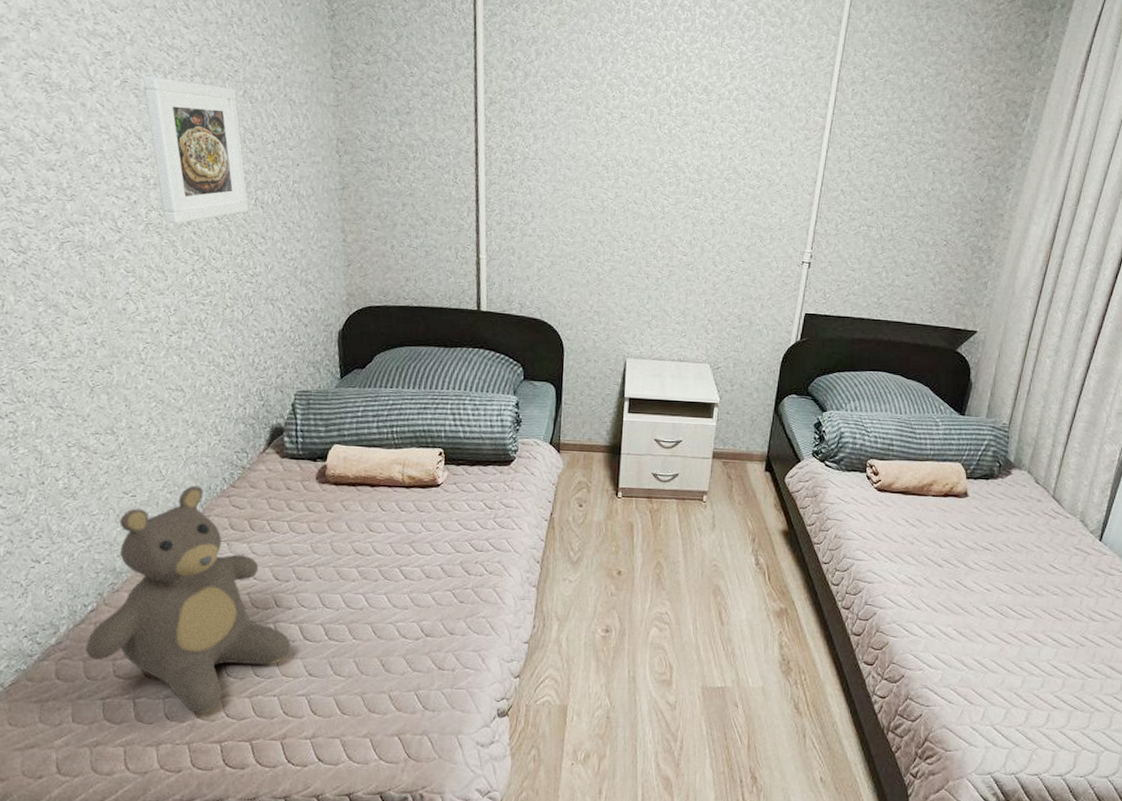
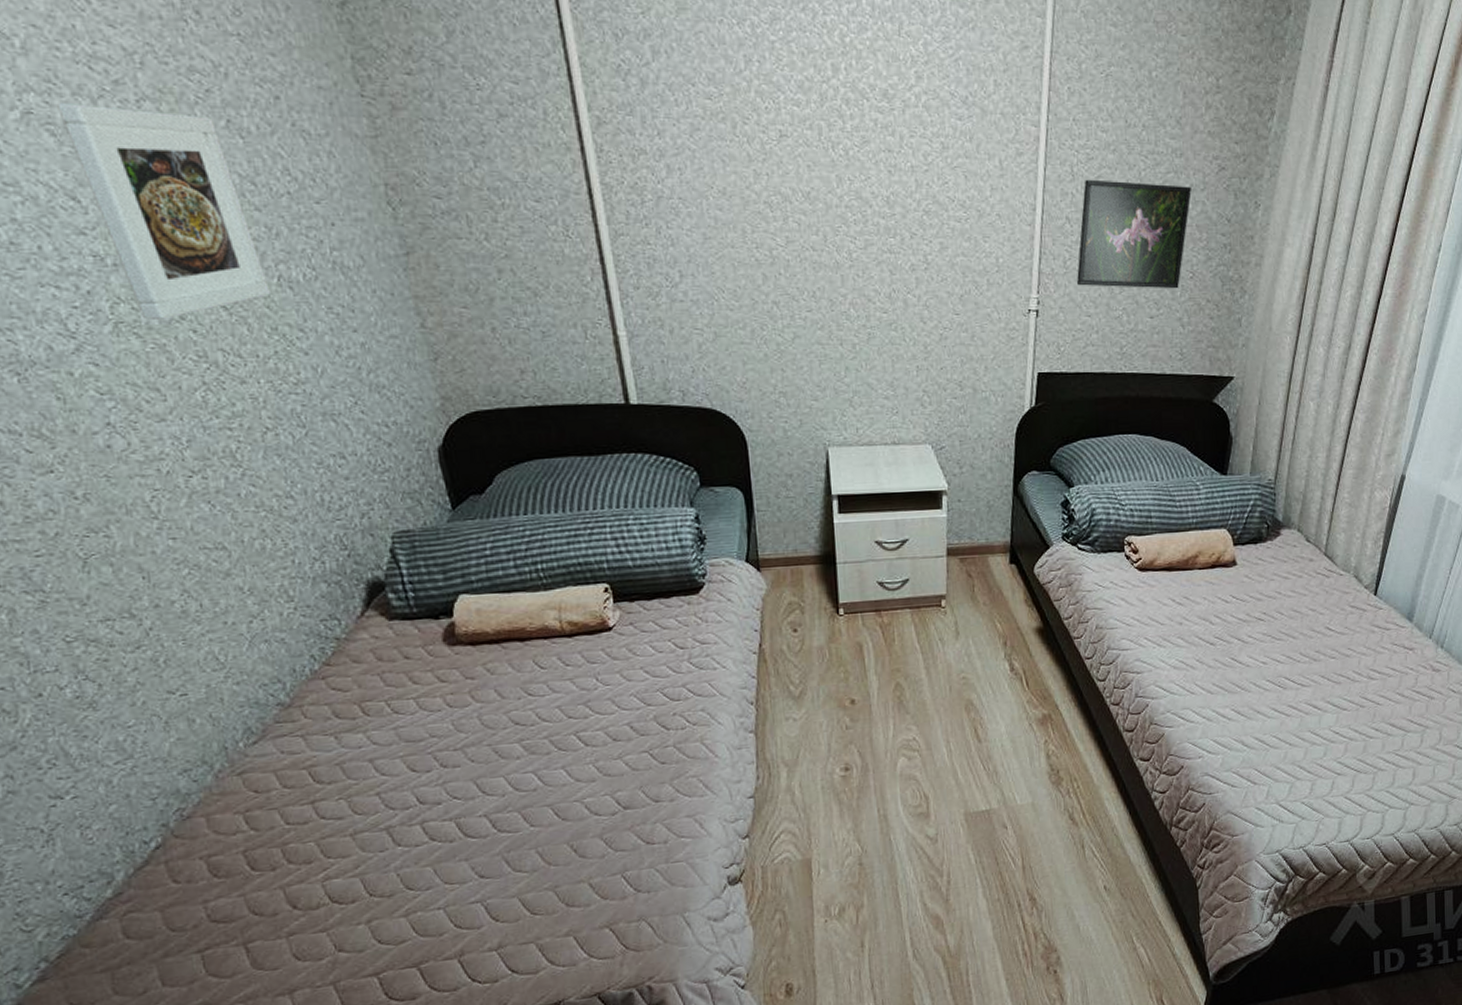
teddy bear: present [85,486,291,714] -> none [159,670,450,947]
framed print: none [845,161,951,254] -> present [1076,179,1192,289]

